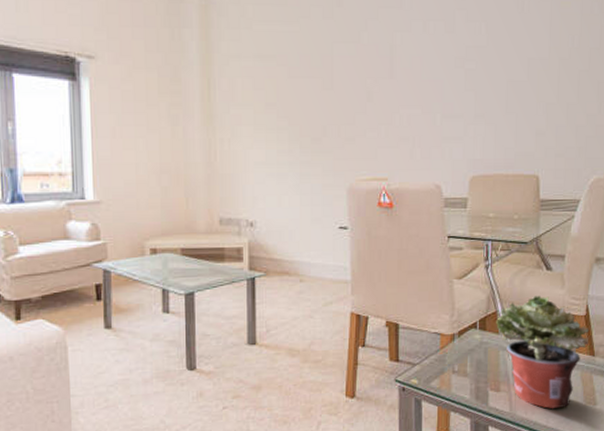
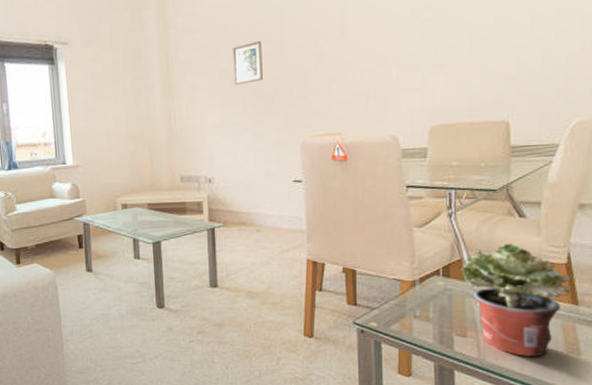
picture frame: none [281,74,311,120] -> present [233,40,263,85]

